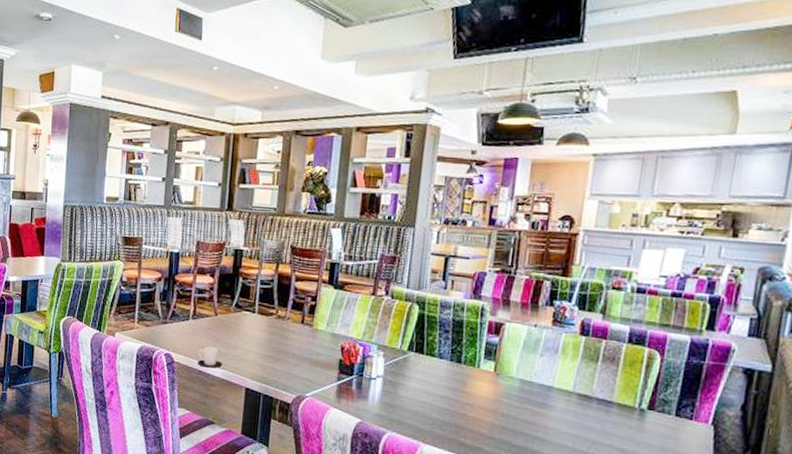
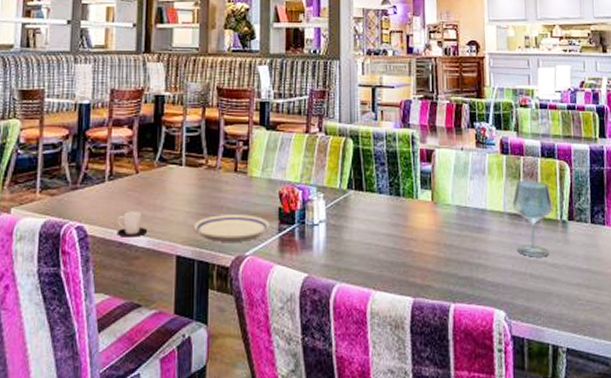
plate: none [262,358,330,384] -> present [194,215,270,242]
wine glass: none [581,363,633,441] -> present [512,180,553,257]

